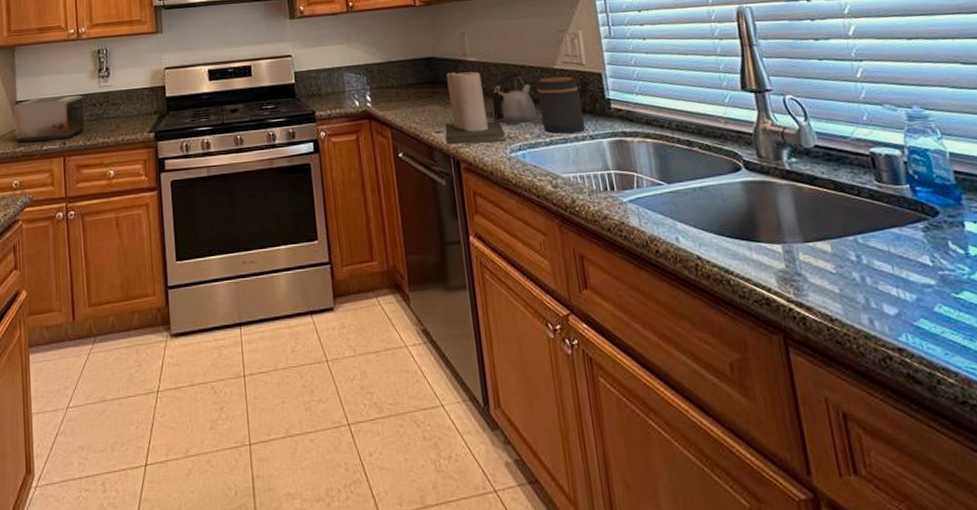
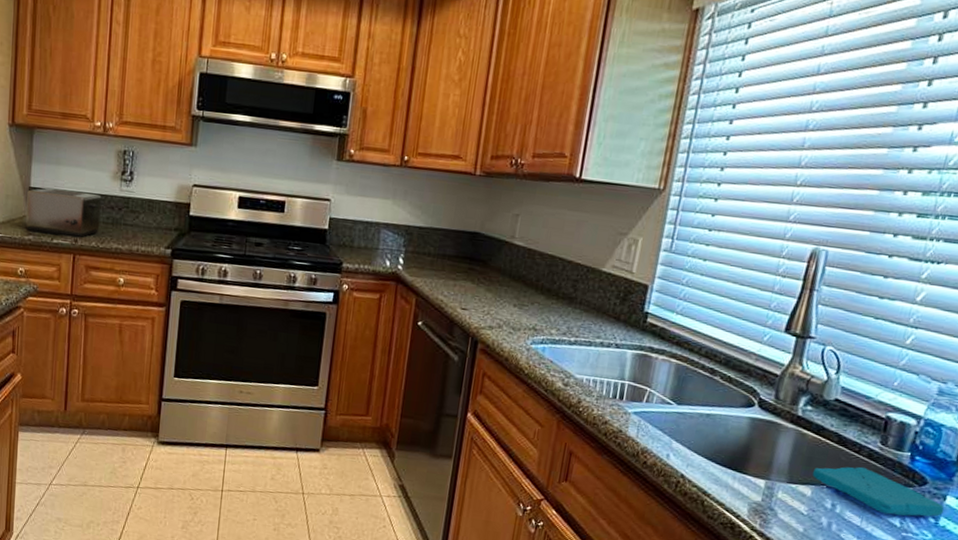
paper towel roll: present [445,71,507,145] -> none [469,252,532,333]
kettle: present [491,72,539,126] -> none [522,265,572,320]
cylinder: present [535,76,586,135] -> none [571,277,621,340]
sponge: none [823,209,969,255] -> present [811,466,945,517]

